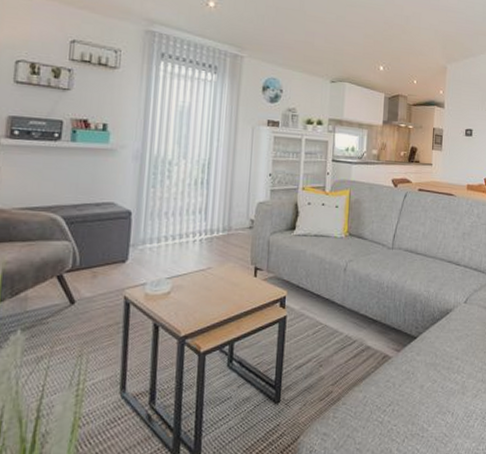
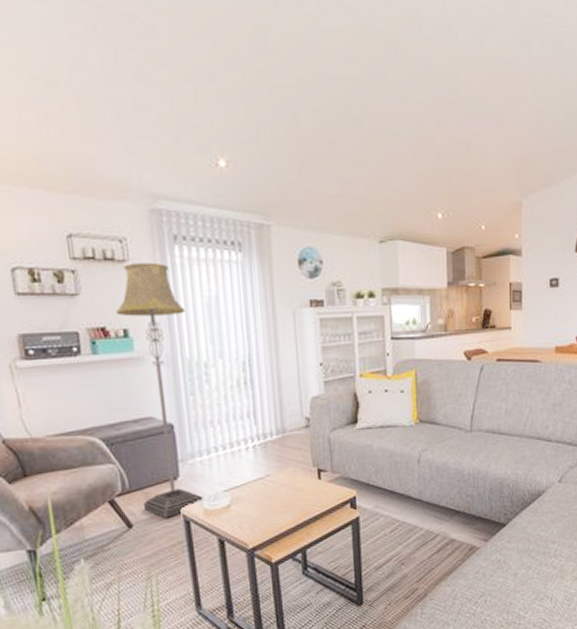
floor lamp: none [88,70,160,298] -> present [116,262,205,518]

